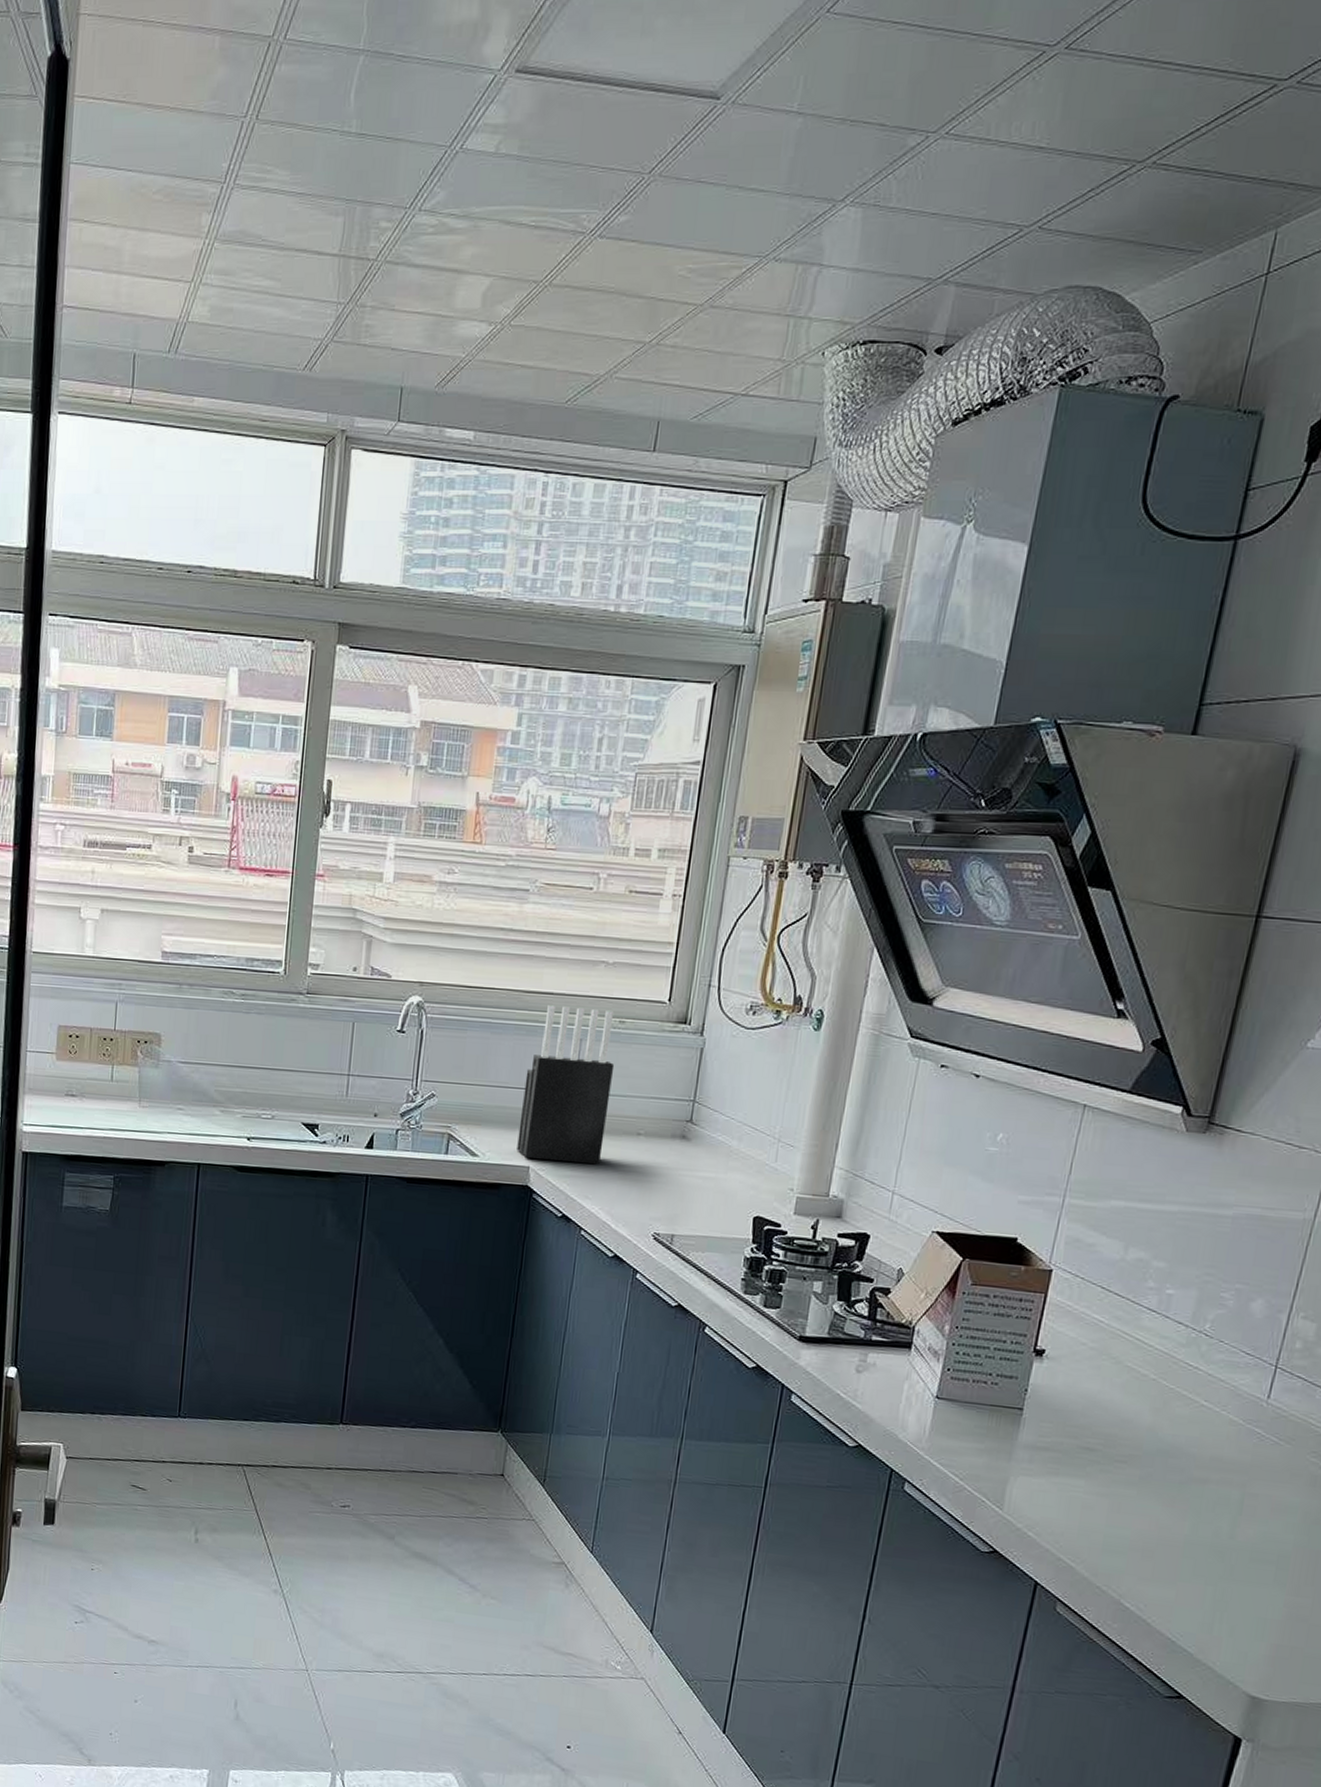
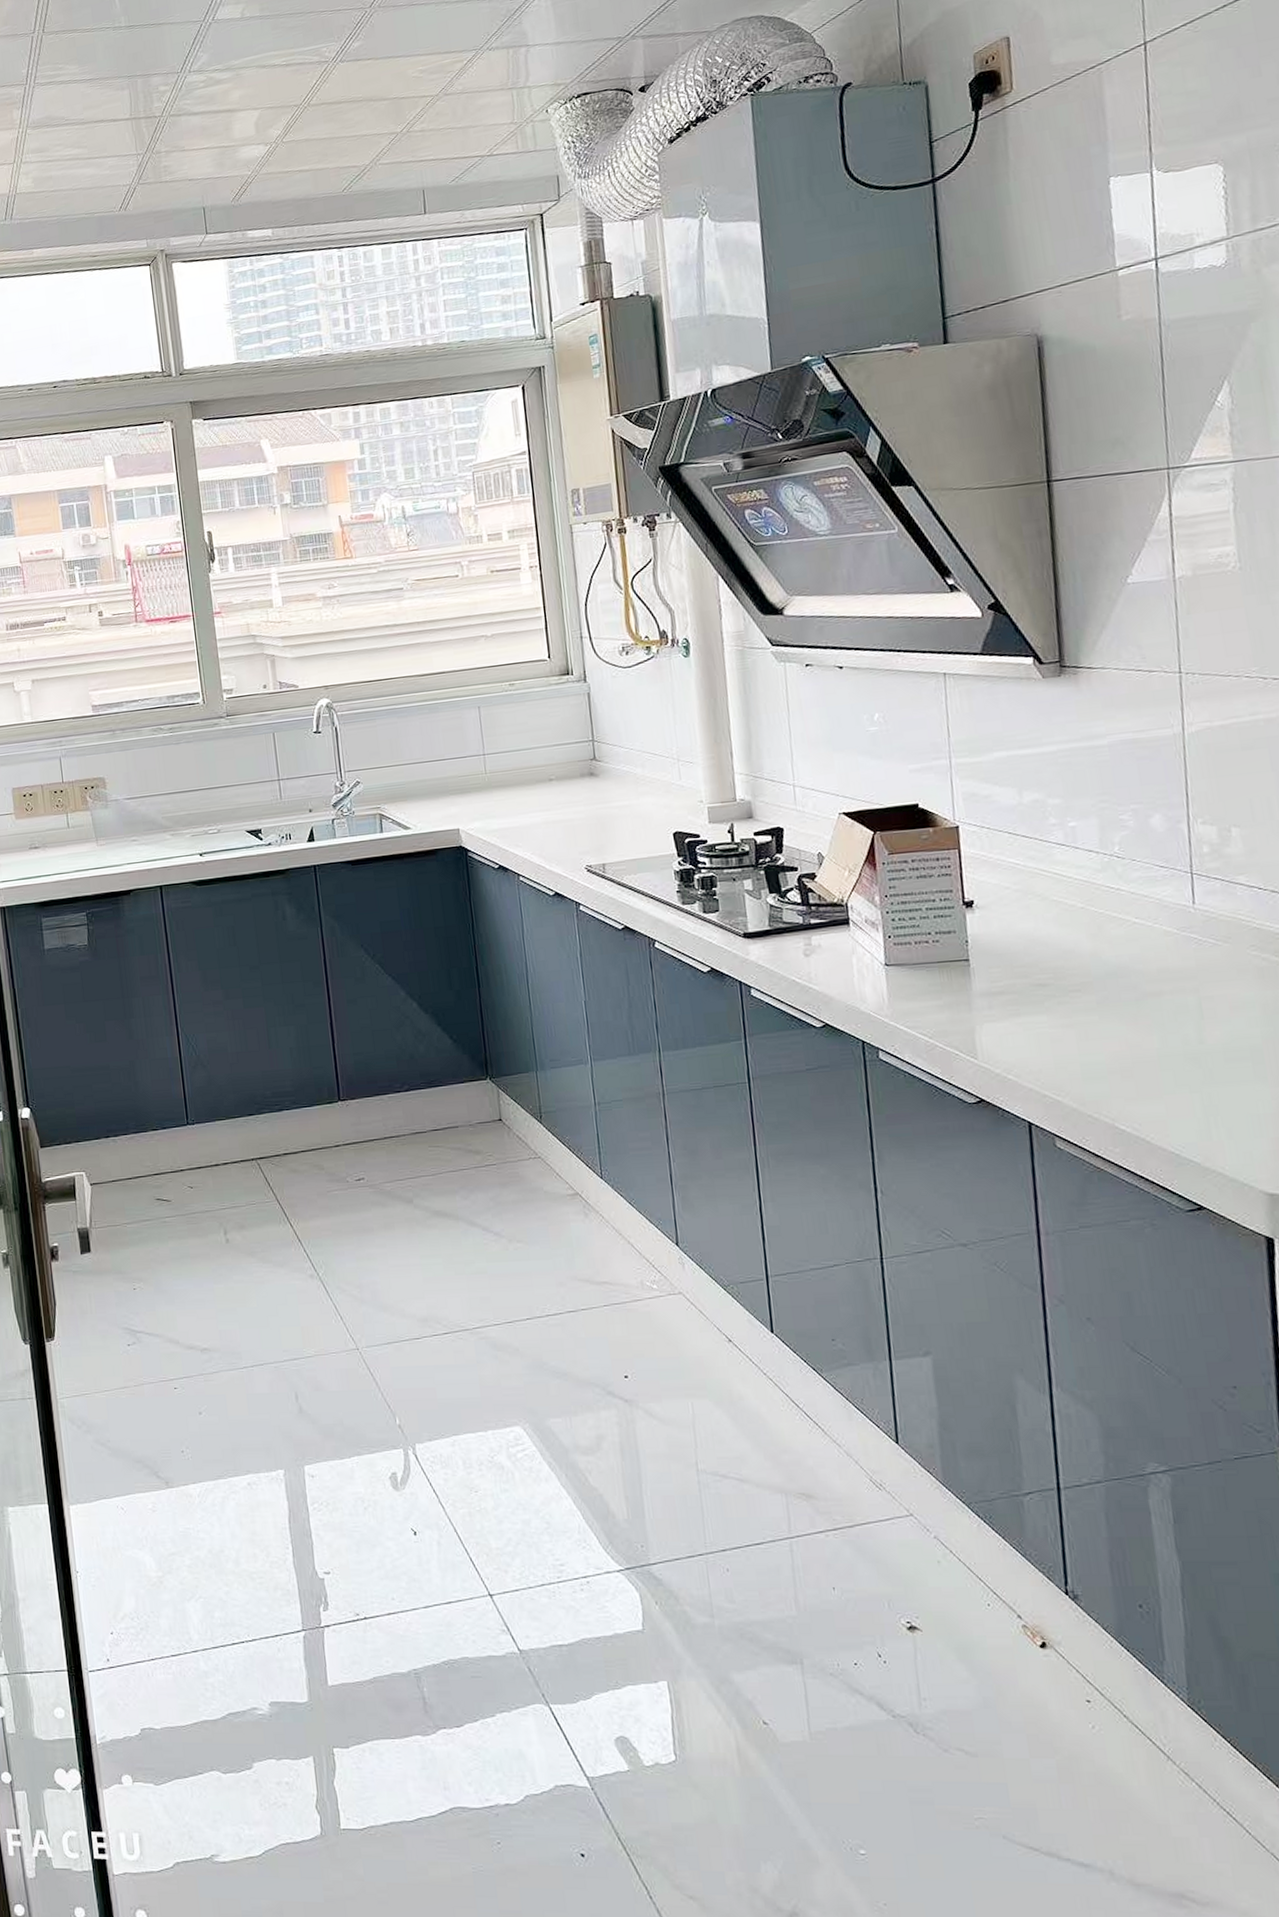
knife block: present [517,1005,615,1164] -> none [436,677,522,822]

